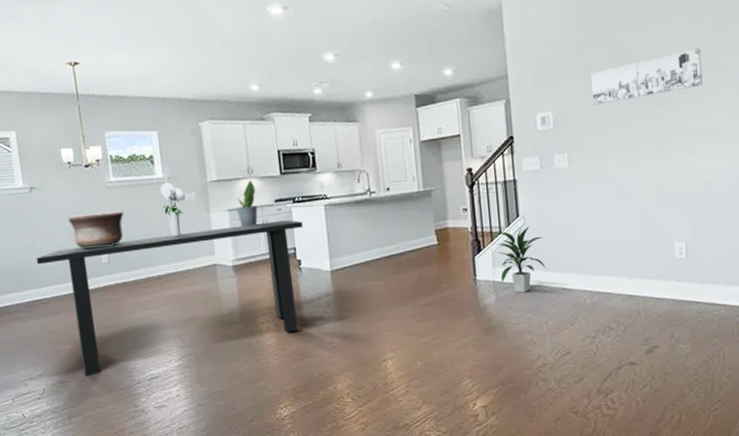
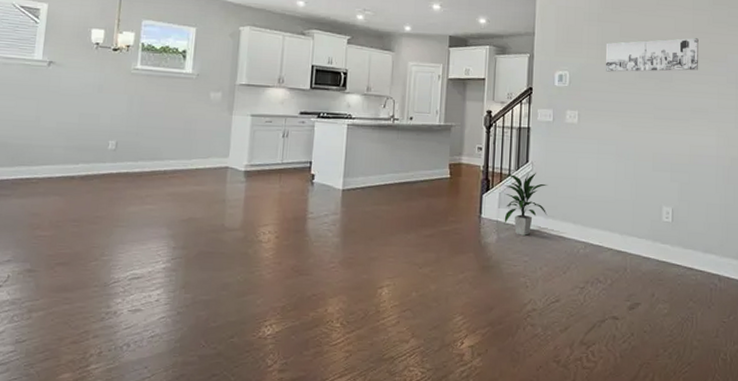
dining table: present [36,220,304,377] -> none [36,129,324,268]
ceramic pot: present [68,211,124,249] -> none [82,96,143,134]
bouquet: present [160,182,186,236] -> none [185,78,212,133]
potted plant: present [236,179,258,227] -> none [259,88,283,134]

